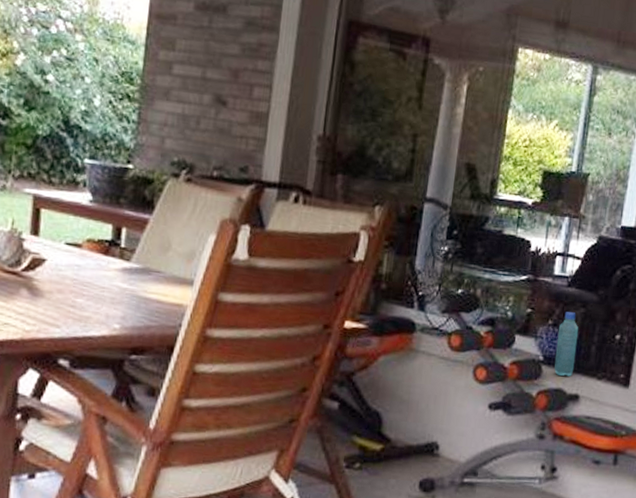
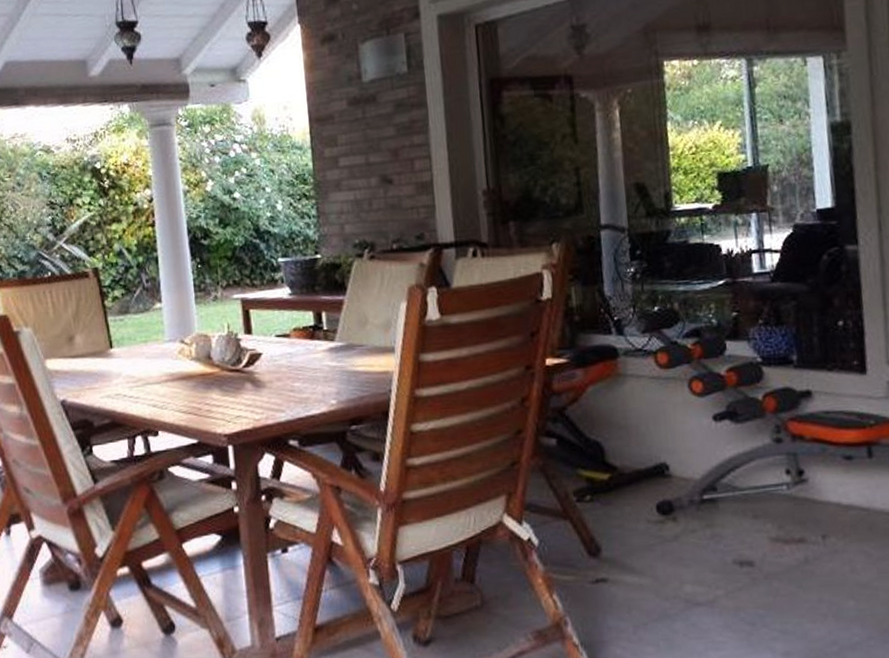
water bottle: present [553,312,579,377] -> none [770,307,799,375]

